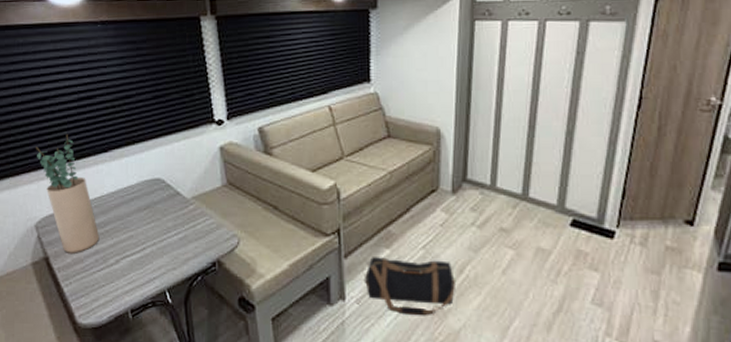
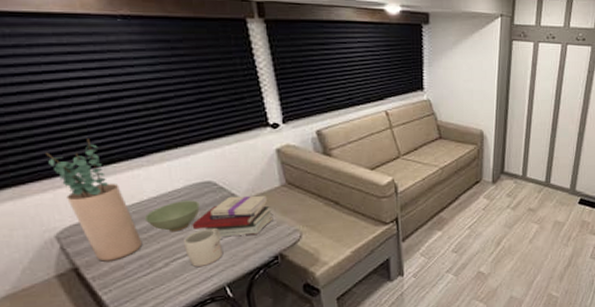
bowl: none [103,197,149,229] -> present [144,200,200,232]
mug: none [133,226,166,267] -> present [184,227,224,267]
books: none [141,195,214,238] -> present [192,195,274,237]
duffel bag: present [364,257,457,316] -> none [419,236,495,281]

